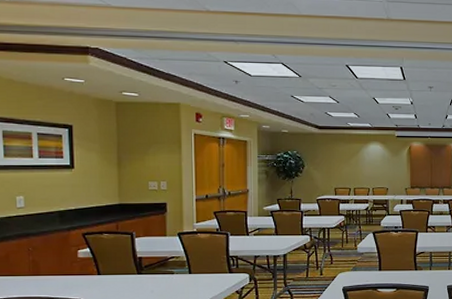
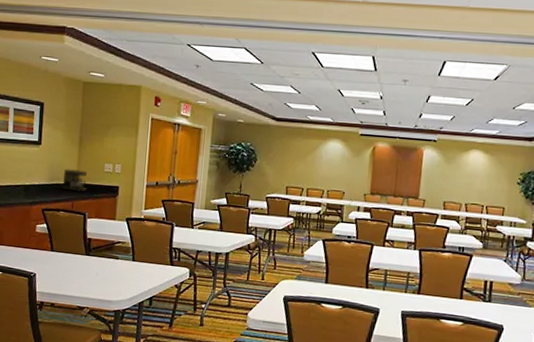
coffee maker: none [103,190,131,212] -> present [62,169,87,192]

